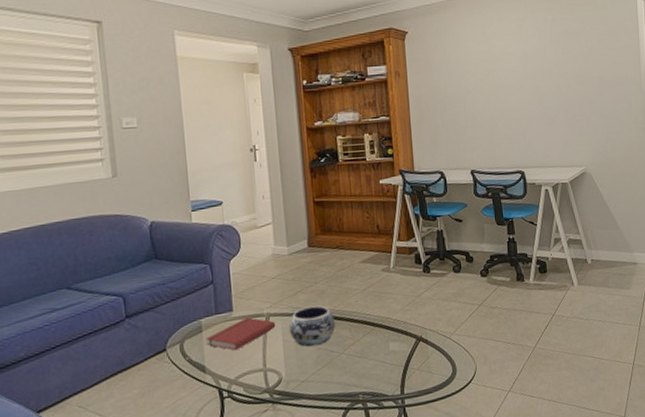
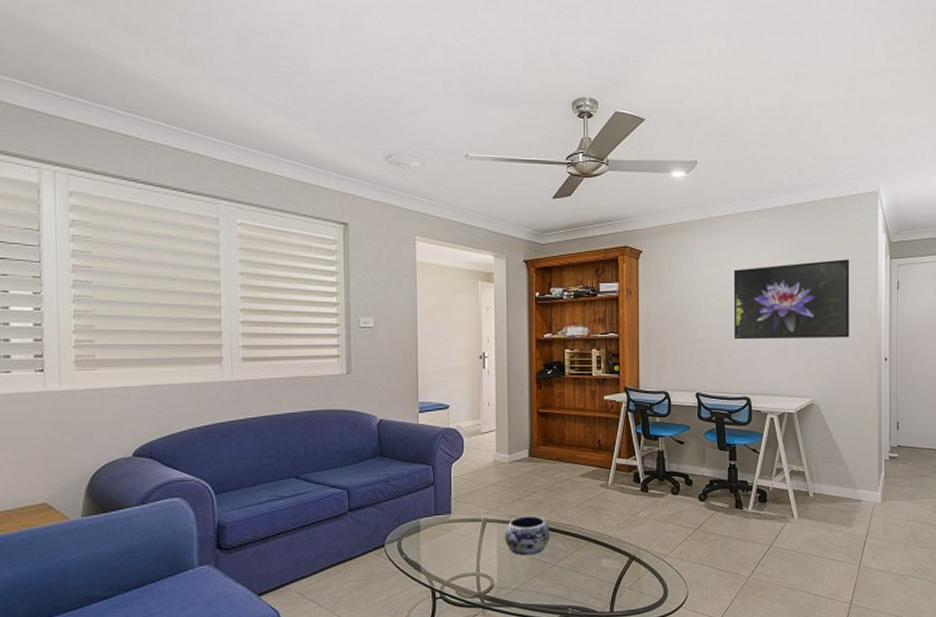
book: present [205,317,276,351] -> none [423,521,492,553]
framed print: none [499,28,616,115] -> present [733,259,850,340]

